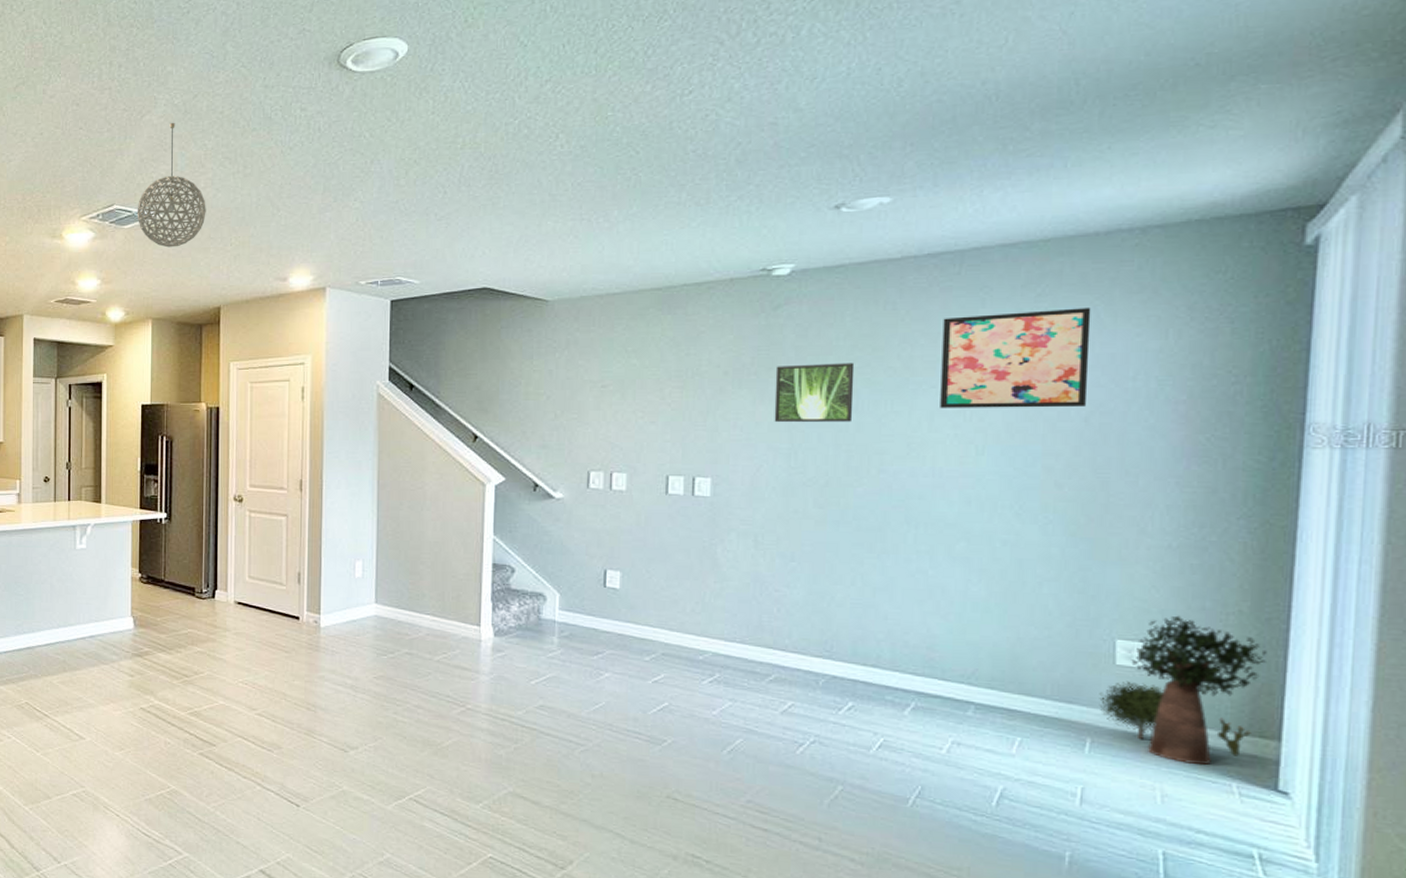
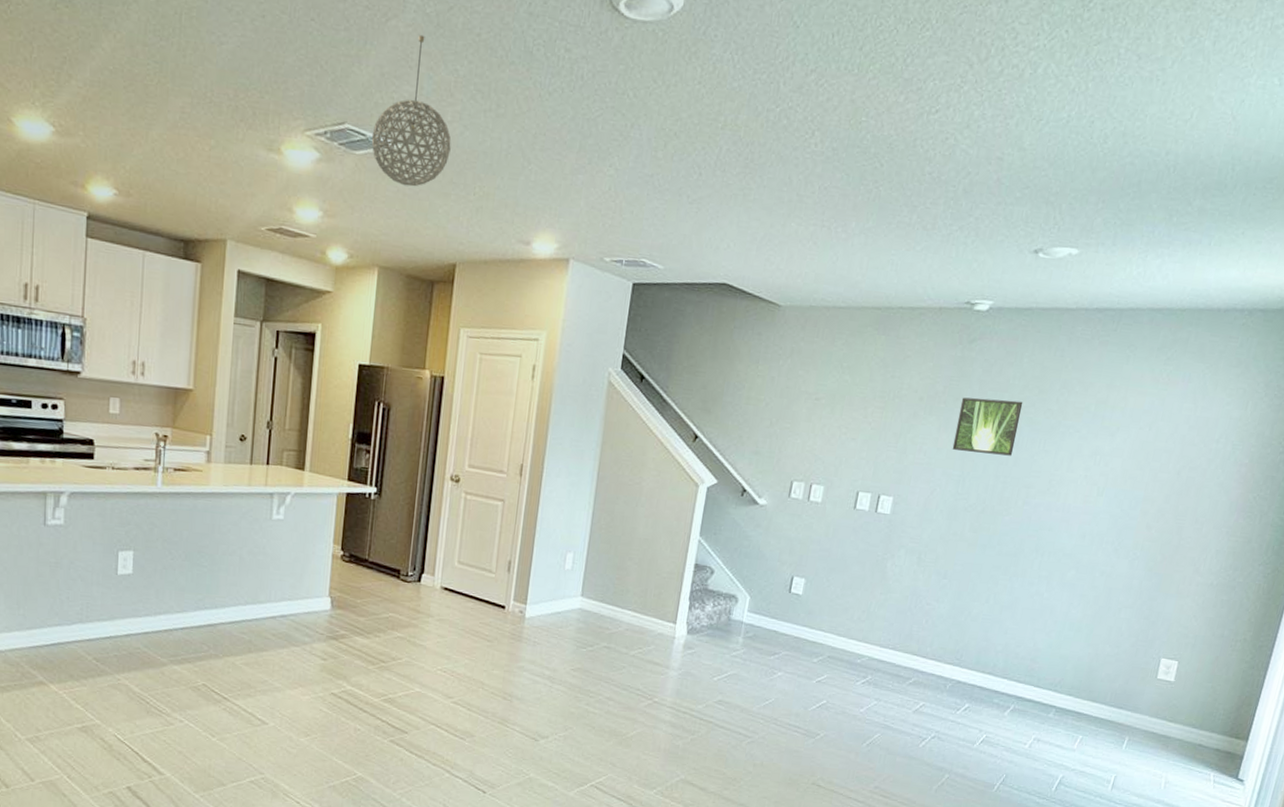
wall art: present [940,308,1091,408] -> none [1079,369,1202,461]
potted plant: present [1099,615,1267,765] -> none [1139,640,1255,759]

